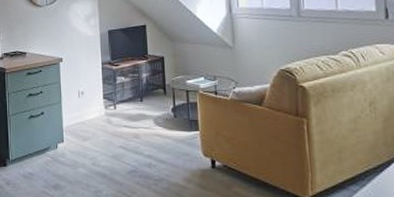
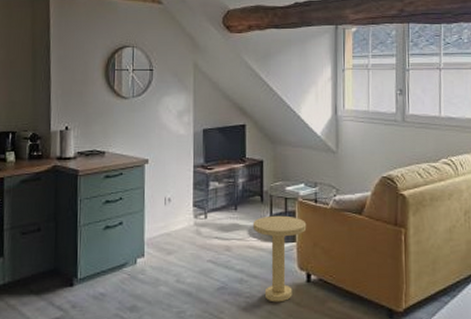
side table: none [157,106,209,186] -> present [252,215,307,302]

